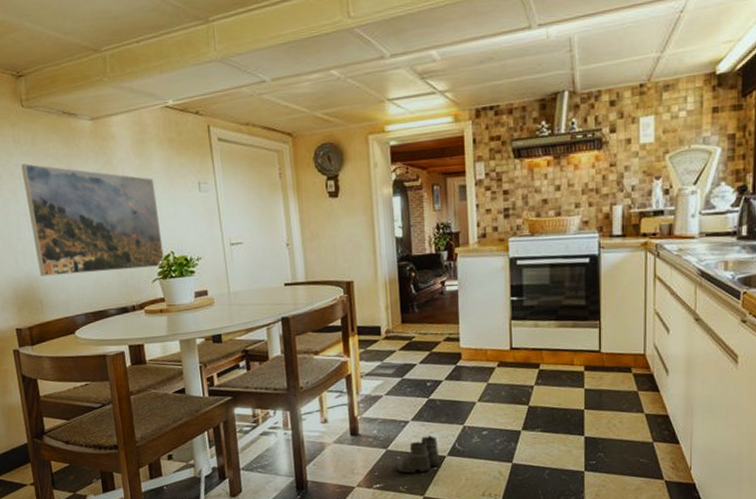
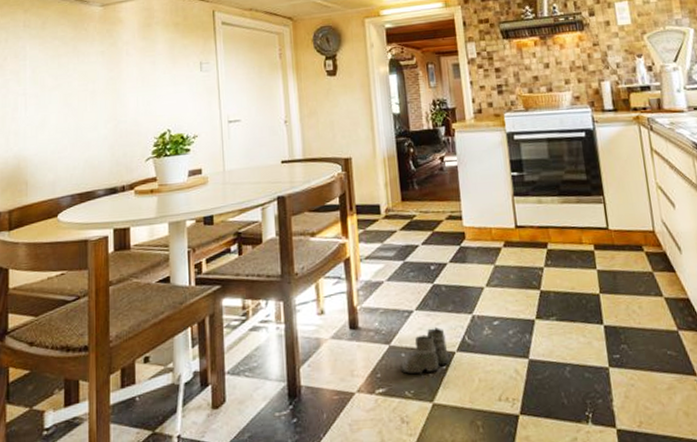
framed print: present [21,163,164,276] -> none [27,46,160,156]

